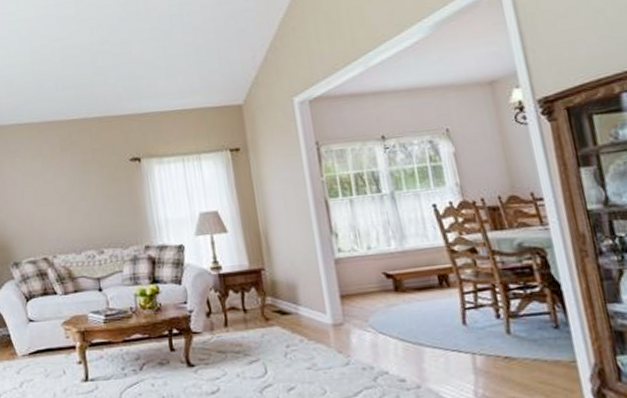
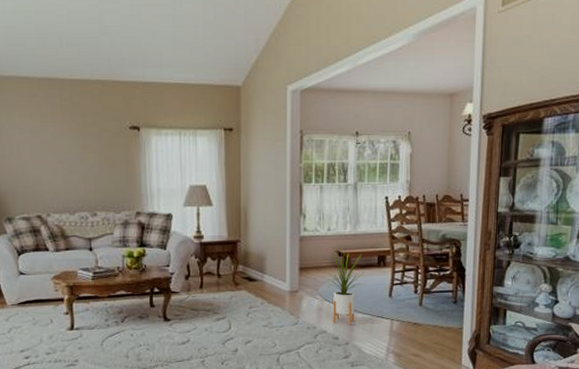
house plant: none [377,267,428,363] -> present [327,247,365,325]

